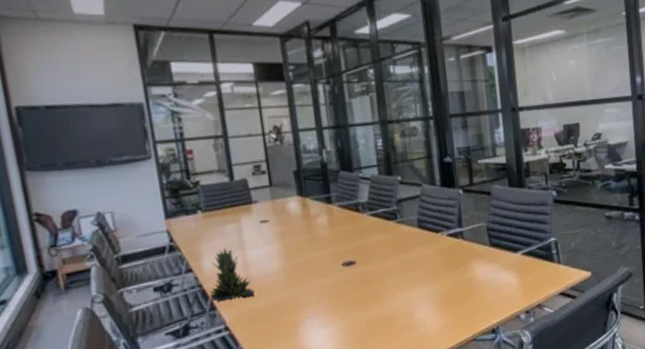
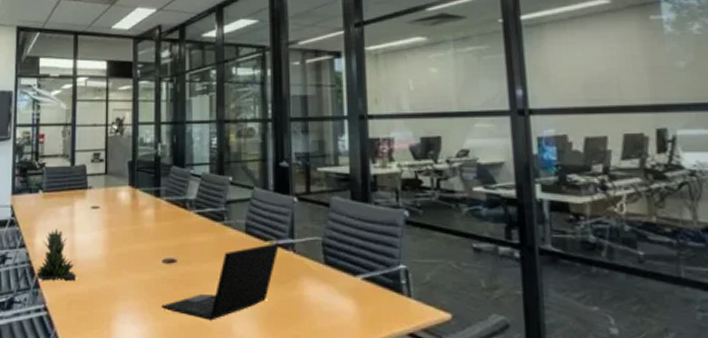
laptop: none [346,232,450,312] -> present [161,242,279,321]

